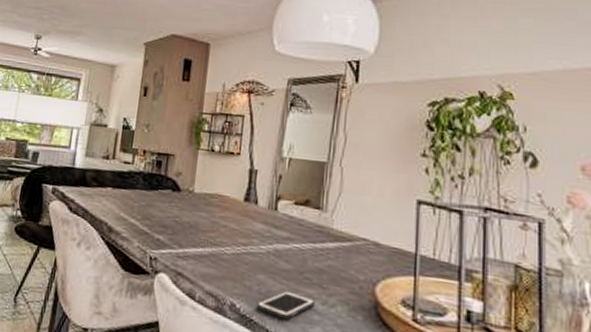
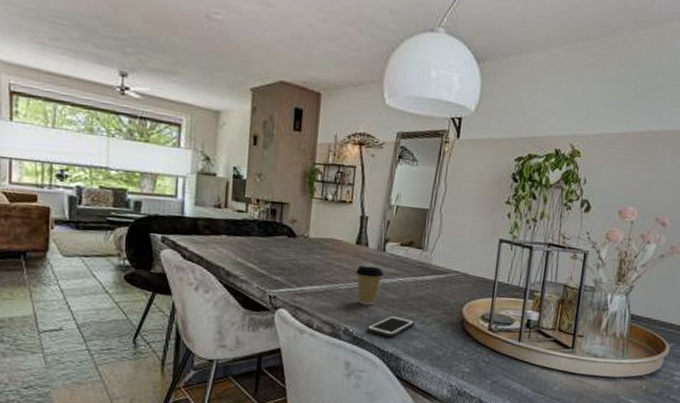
coffee cup: none [243,226,277,276] -> present [355,265,384,306]

